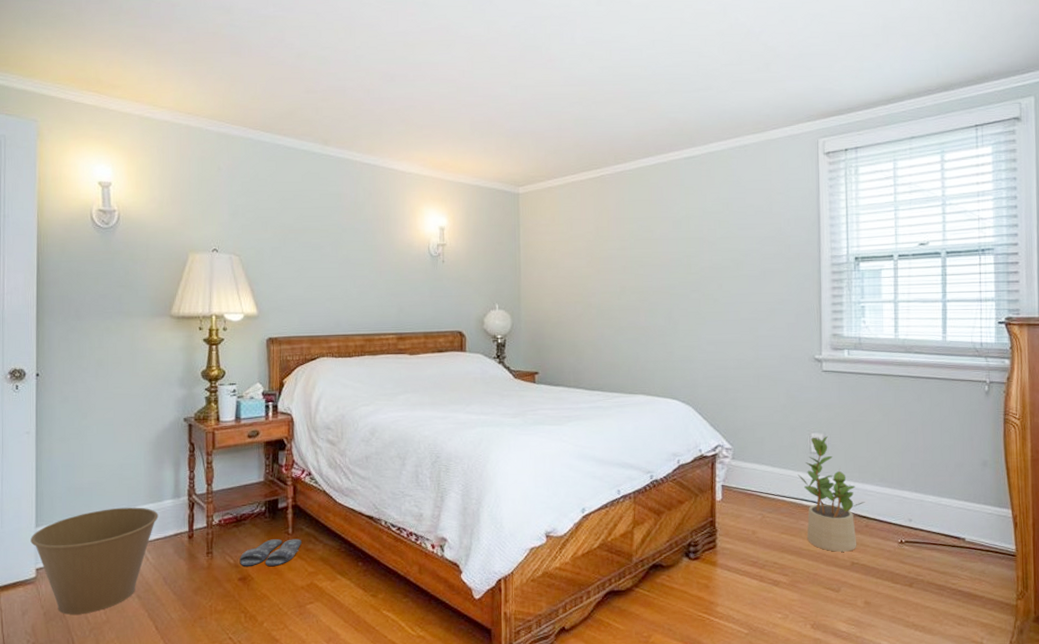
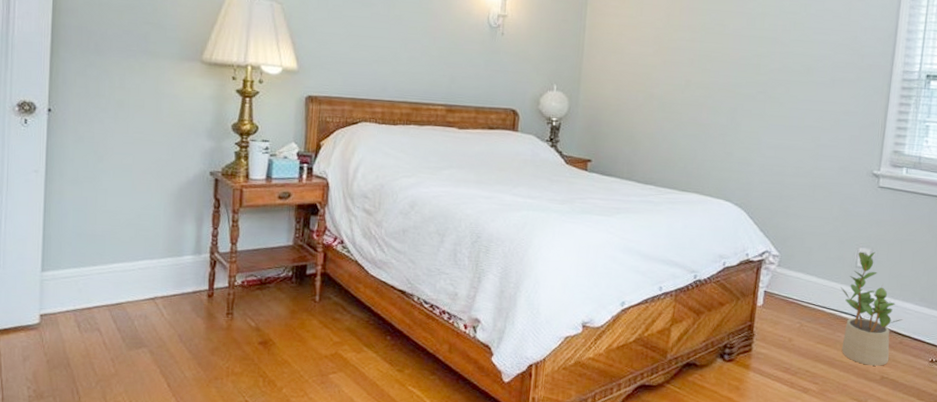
basket: present [30,507,159,615] -> none [35,259,177,365]
slippers: present [239,539,301,567] -> none [261,305,328,334]

